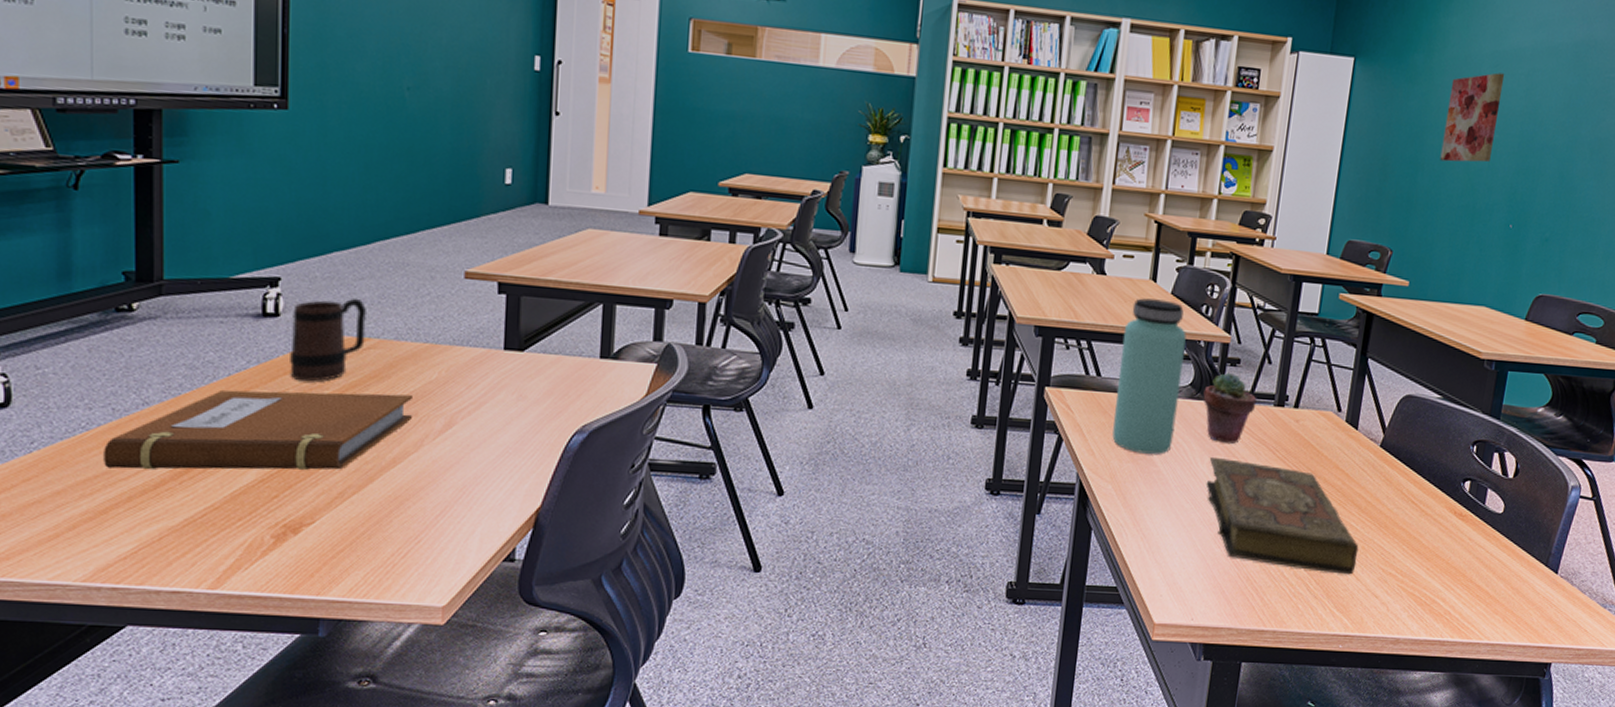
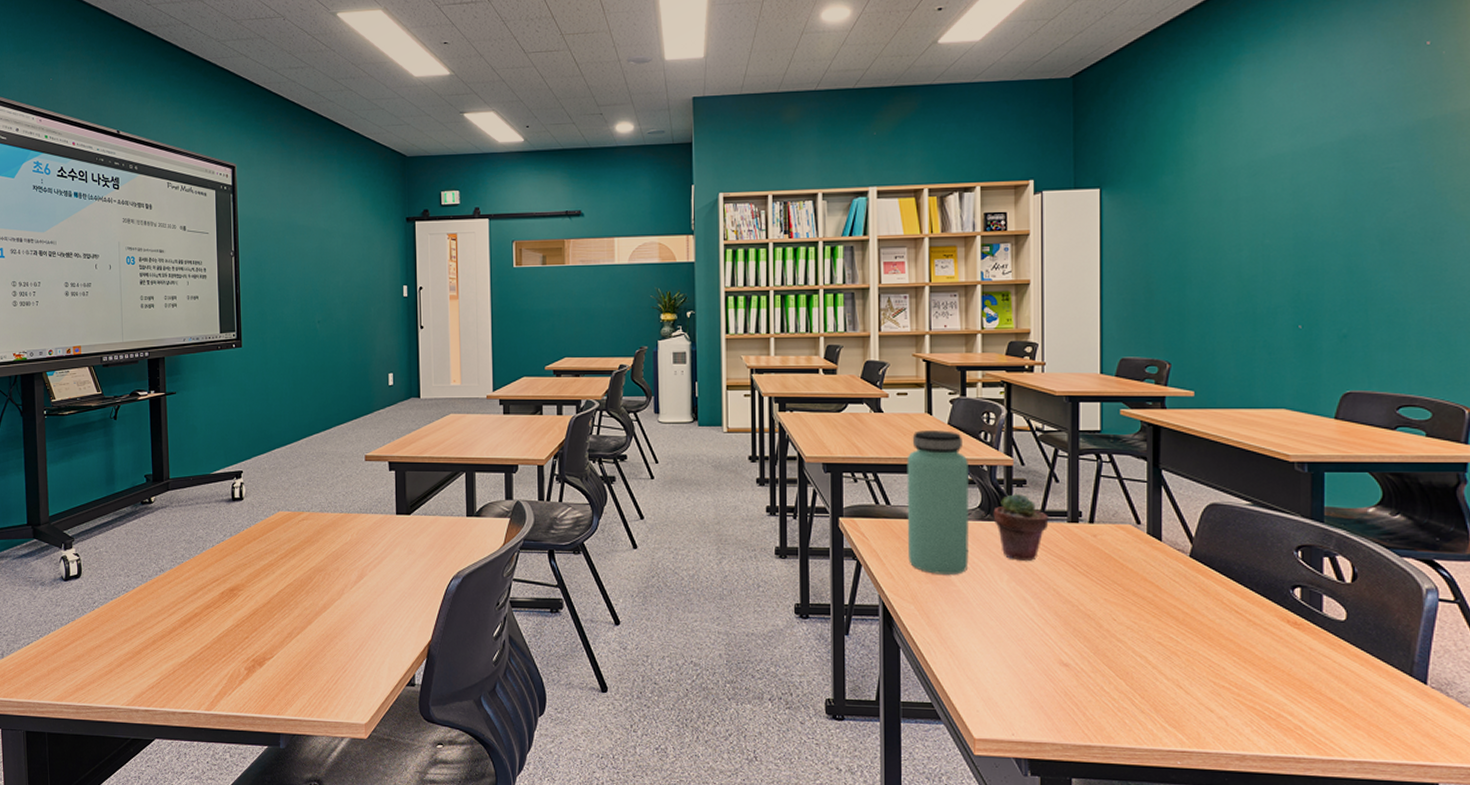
notebook: present [104,390,413,470] -> none [137,554,336,620]
mug: present [290,298,366,382] -> none [251,482,300,548]
book: present [1206,457,1359,575] -> none [1008,574,1183,688]
wall art: present [1439,72,1505,162] -> none [1207,181,1266,272]

